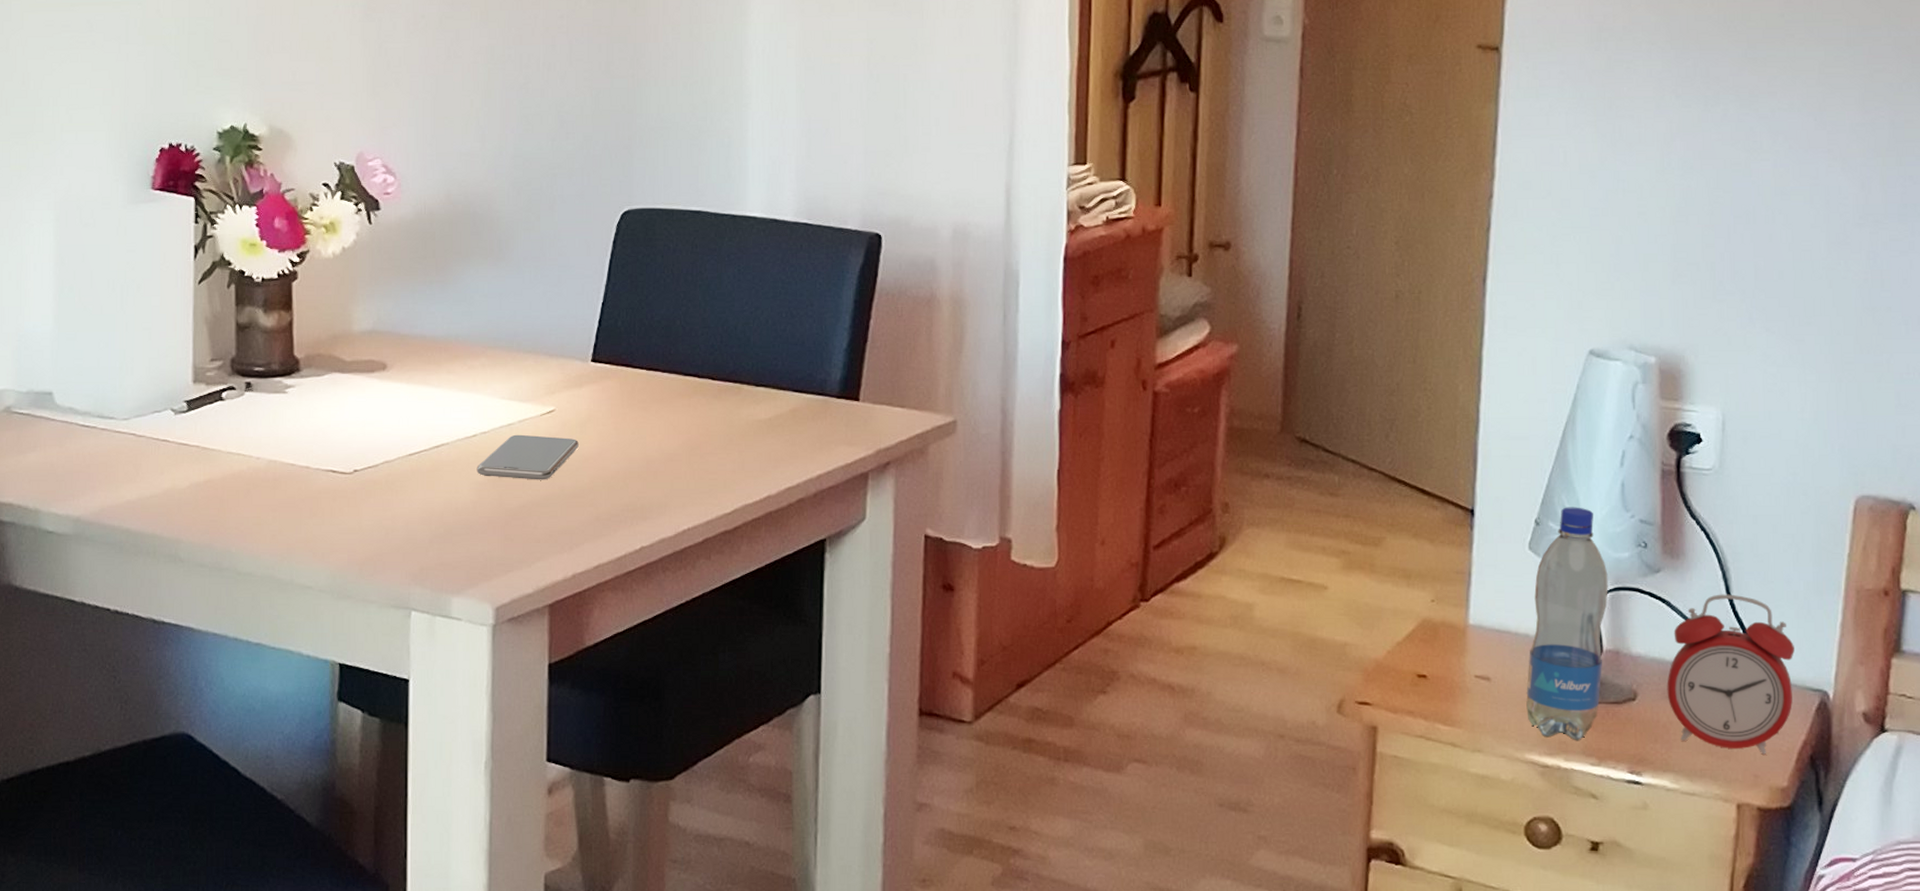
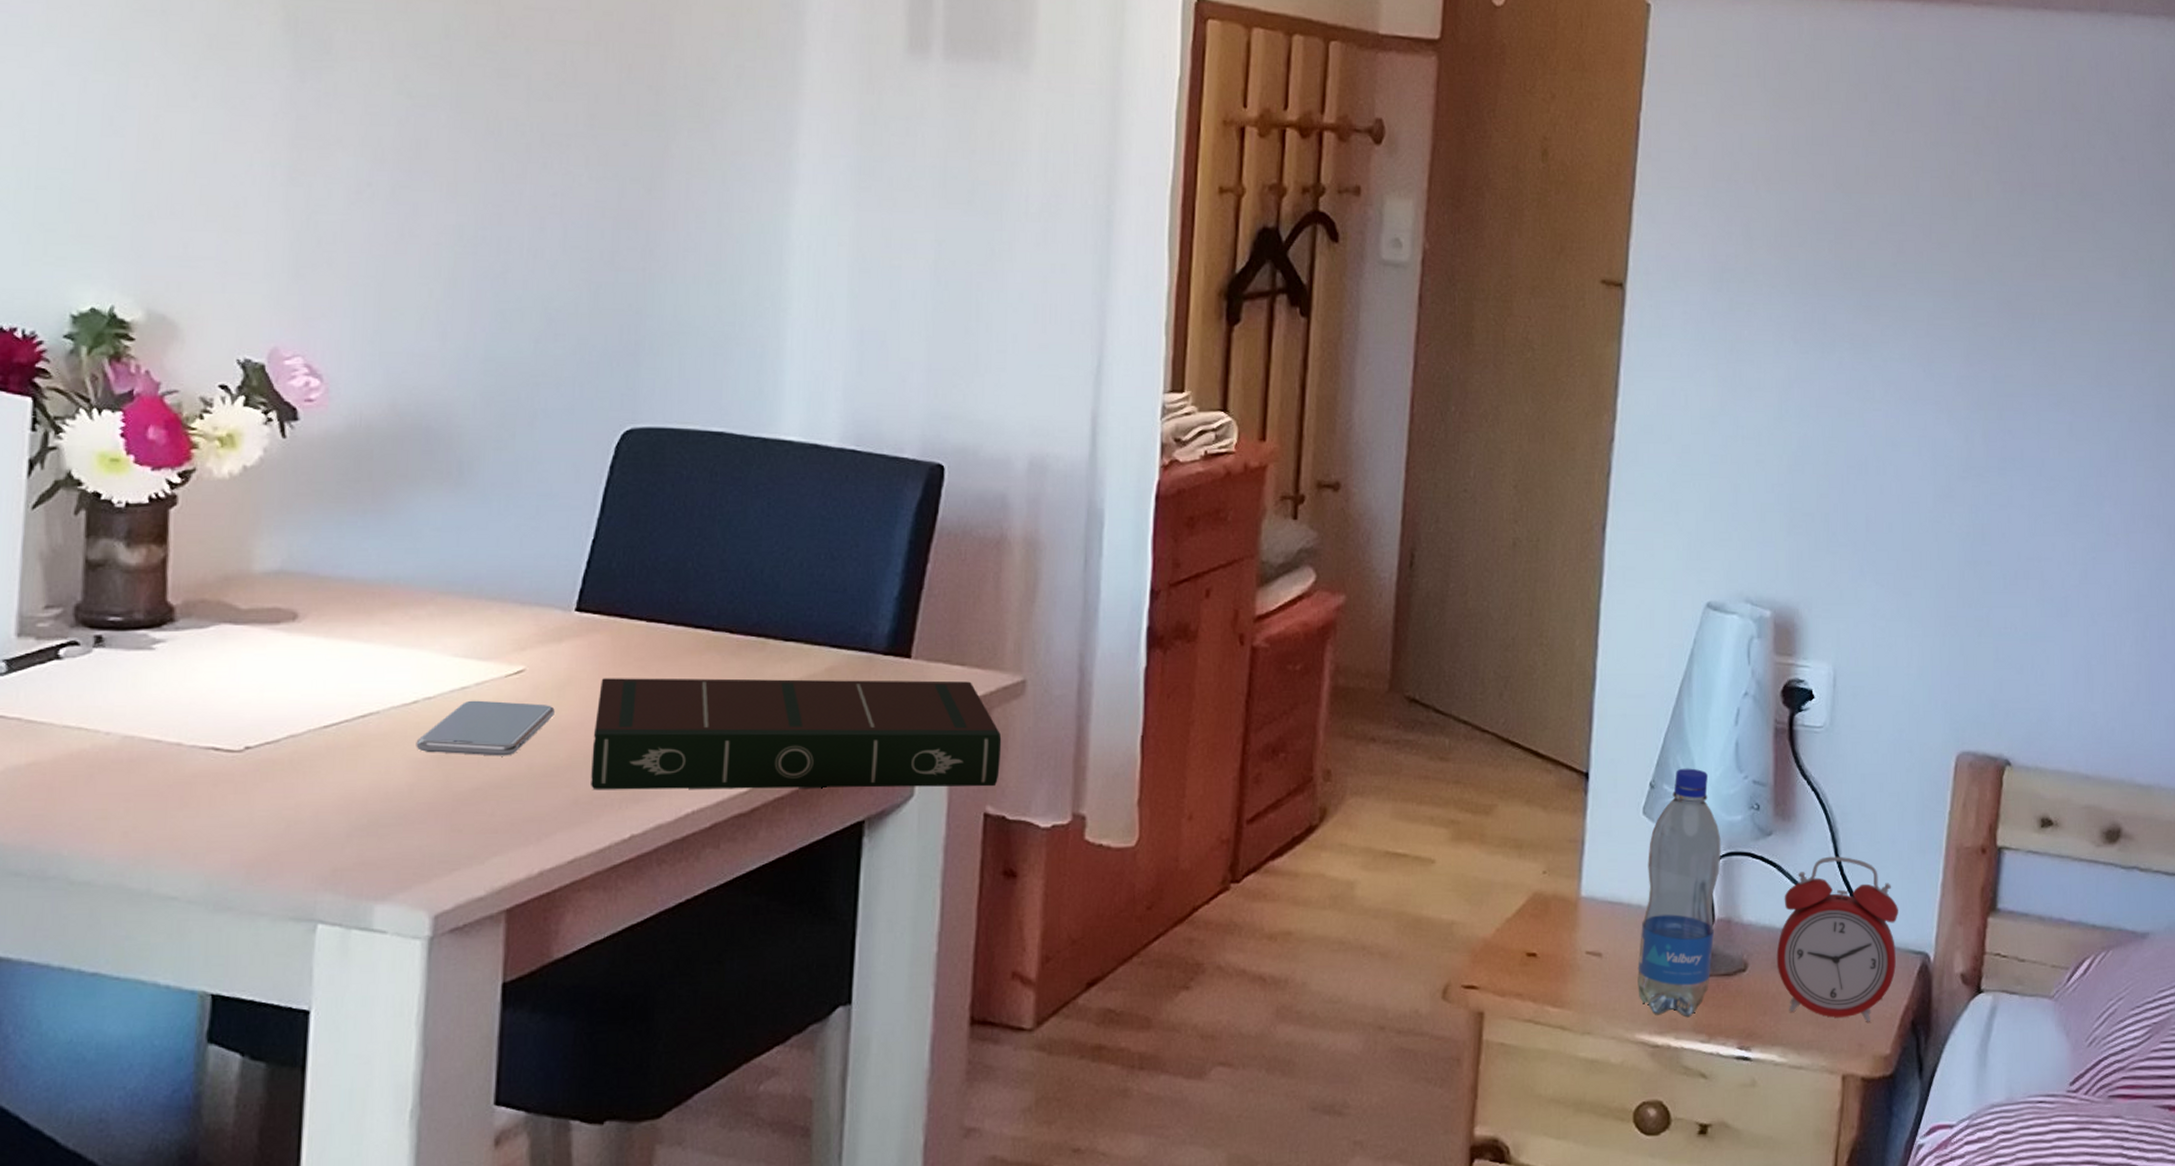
book: none [609,417,938,512] -> present [591,678,1002,790]

